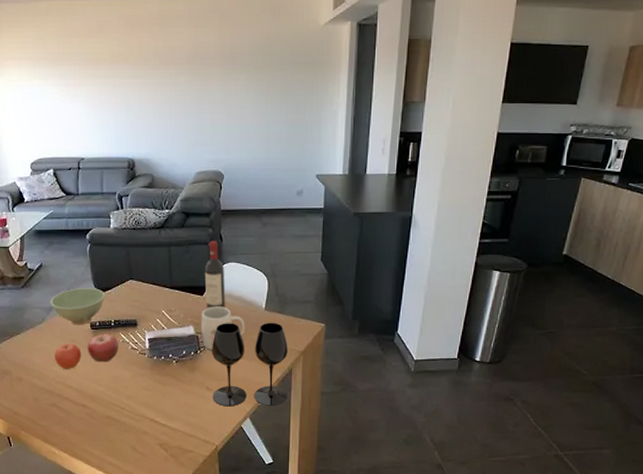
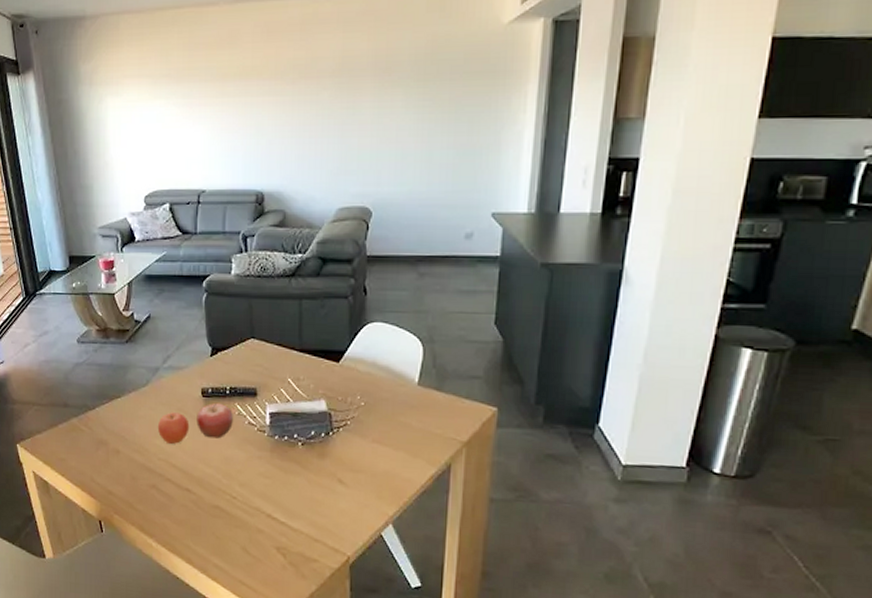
bowl: present [50,288,105,325] -> none [157,345,220,391]
mug: present [201,306,245,350] -> none [335,376,392,432]
wine bottle: present [204,241,226,309] -> none [342,294,369,381]
wine glass: present [211,322,289,407] -> none [346,398,447,512]

